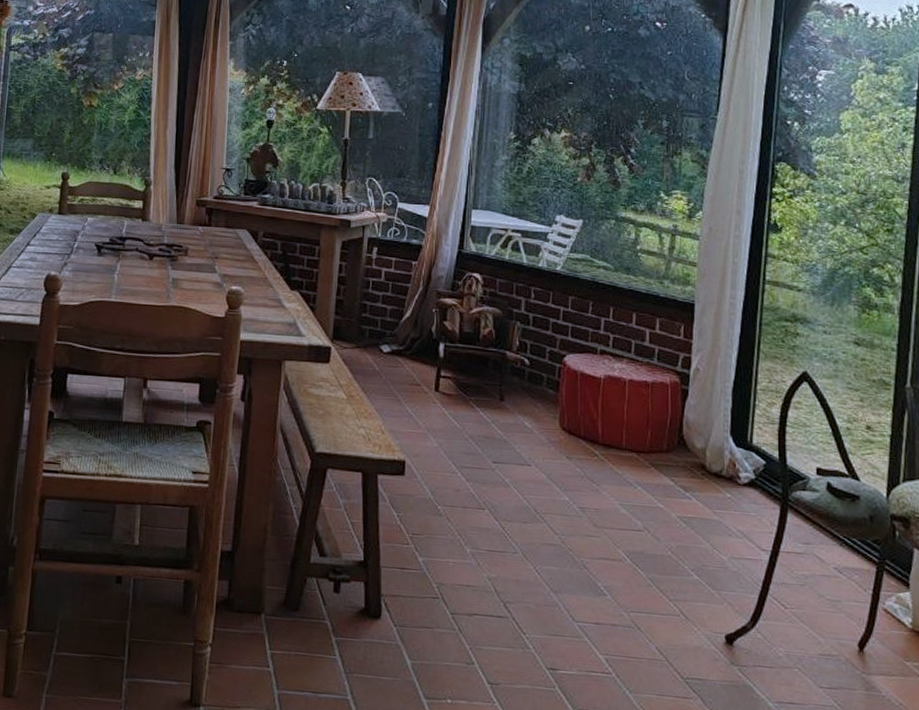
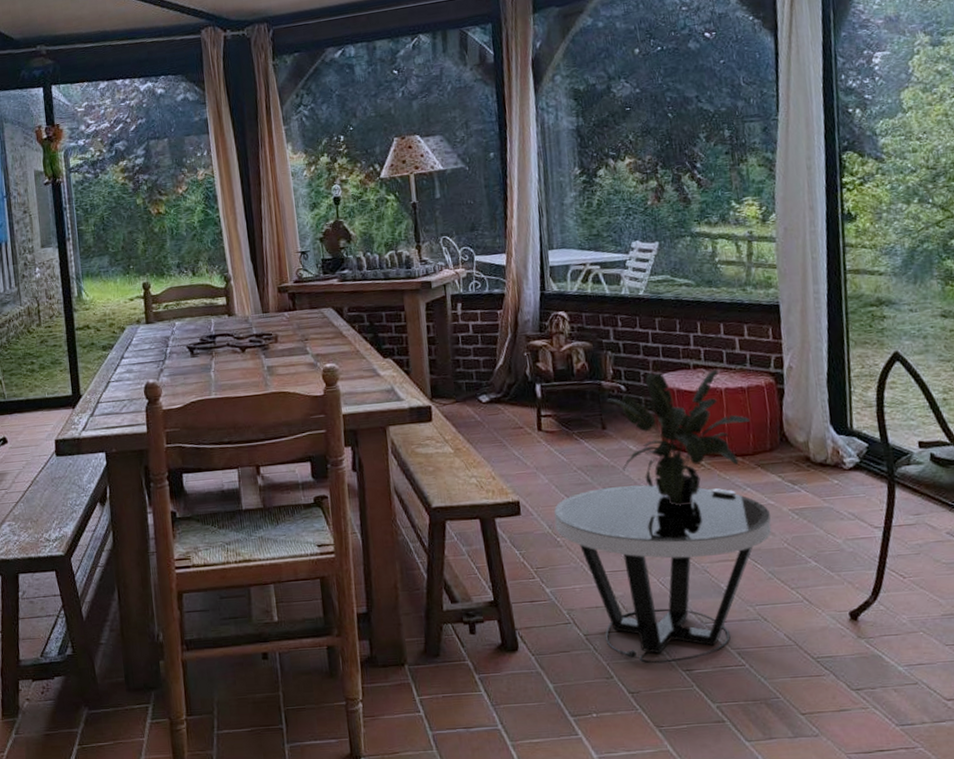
side table: none [438,461,658,658] -> present [554,484,772,664]
potted plant: none [509,350,651,495] -> present [607,369,751,506]

